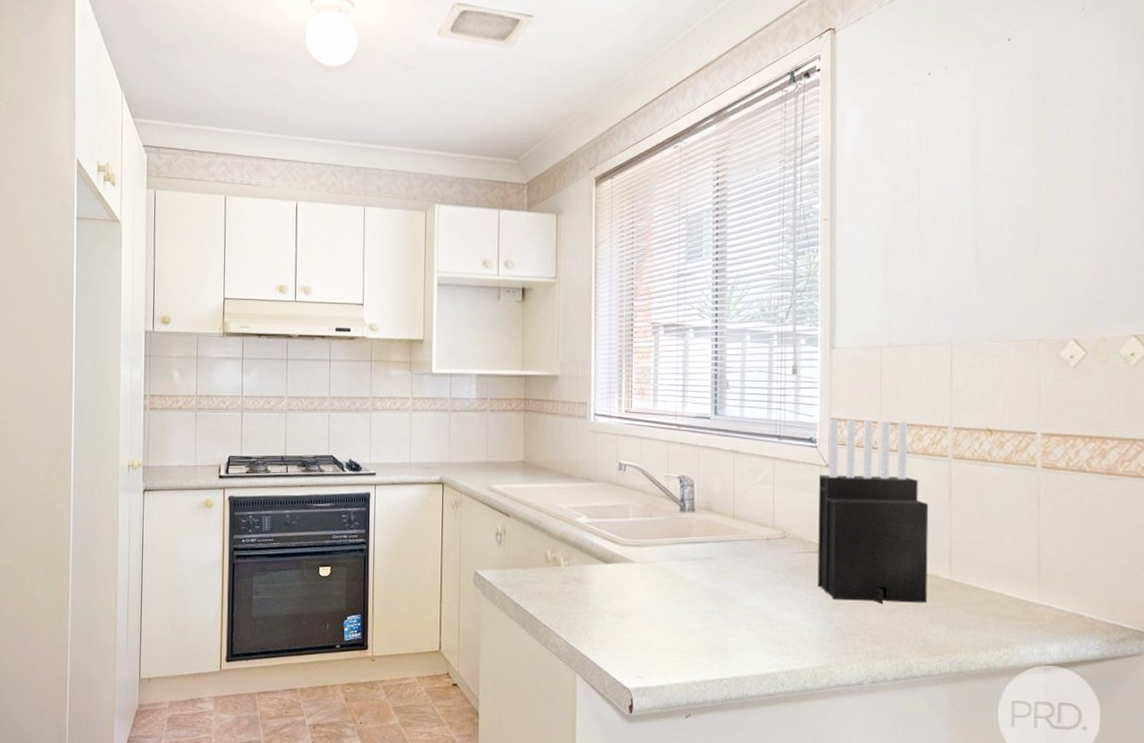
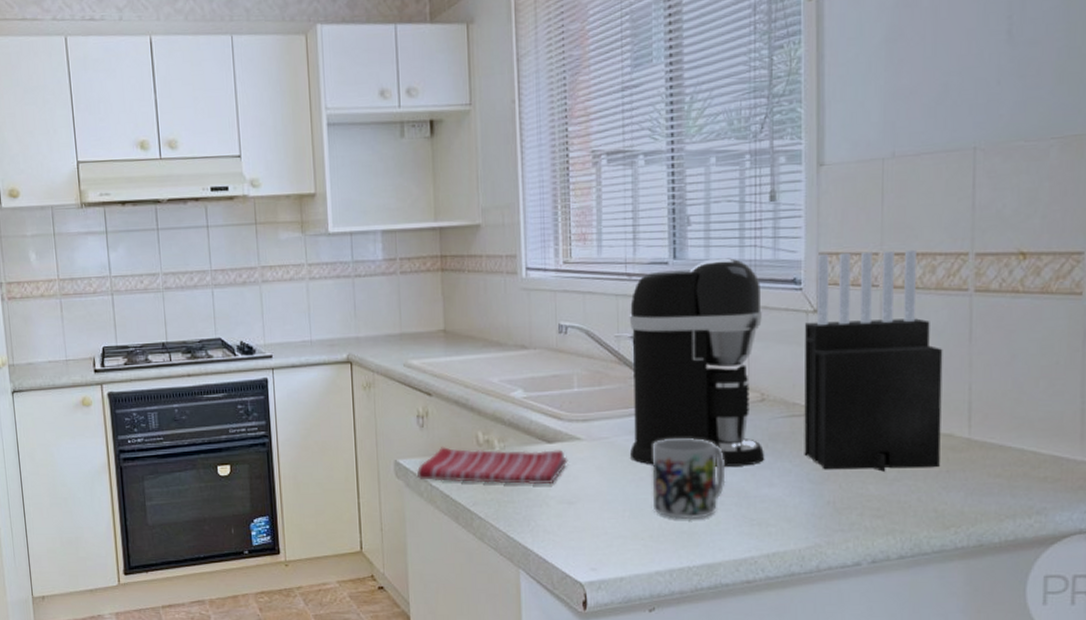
dish towel: none [493,562,622,599] -> present [417,447,568,485]
coffee maker: none [674,417,785,593] -> present [629,258,764,467]
mug: none [691,565,753,637] -> present [652,437,726,520]

